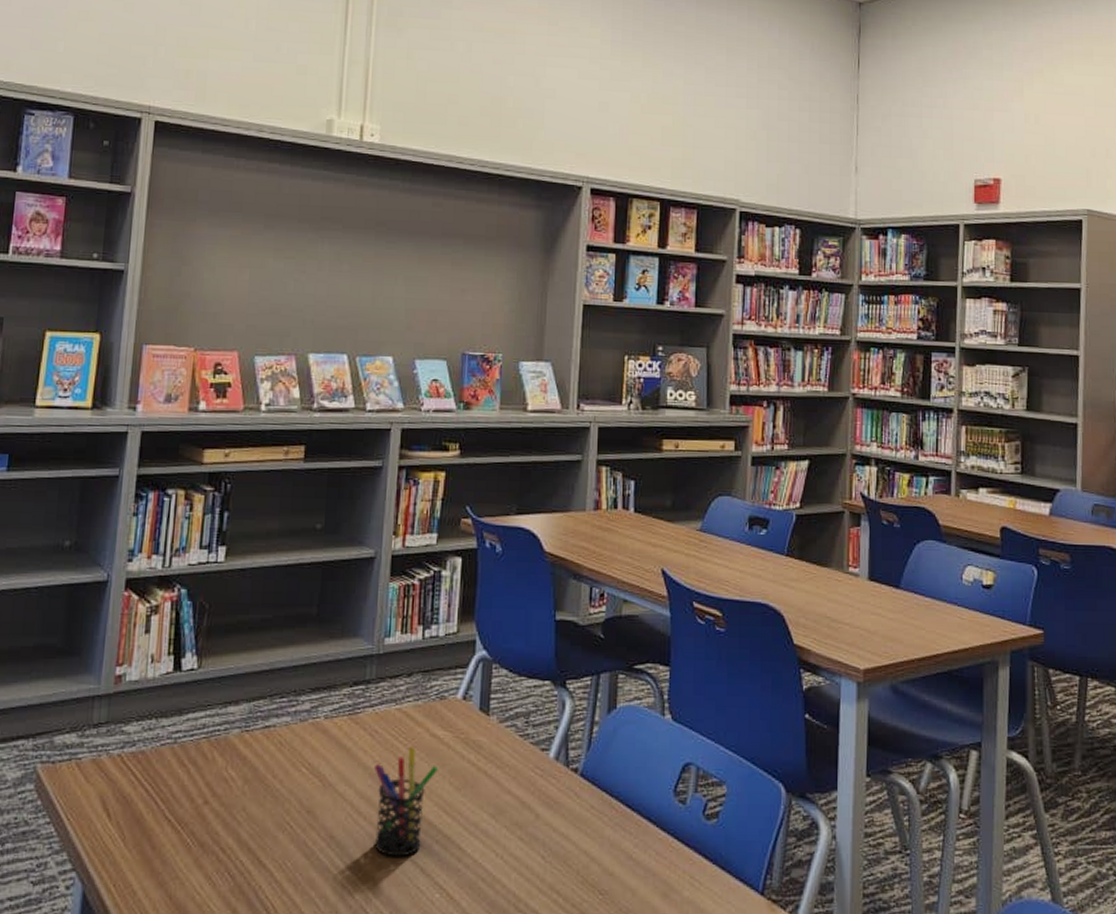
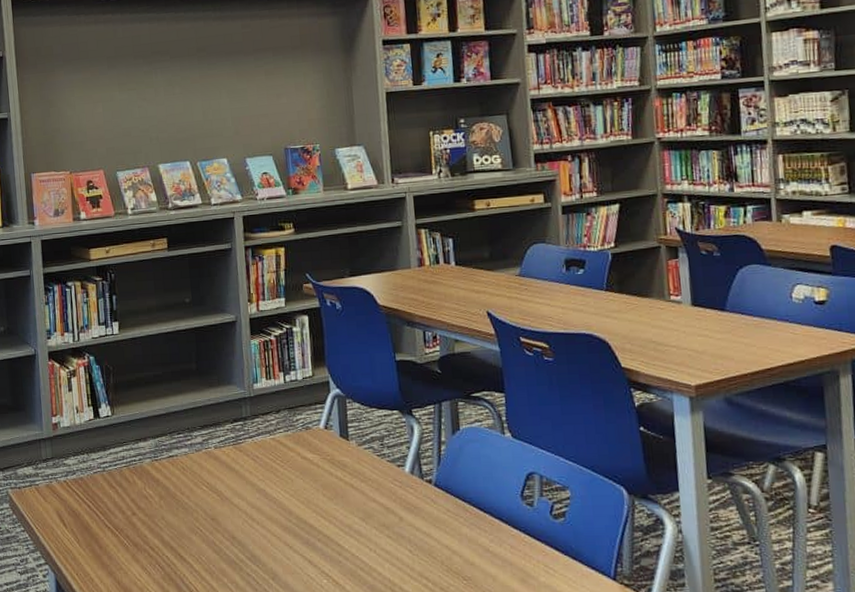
pen holder: present [373,746,438,857] -> none [259,467,312,552]

